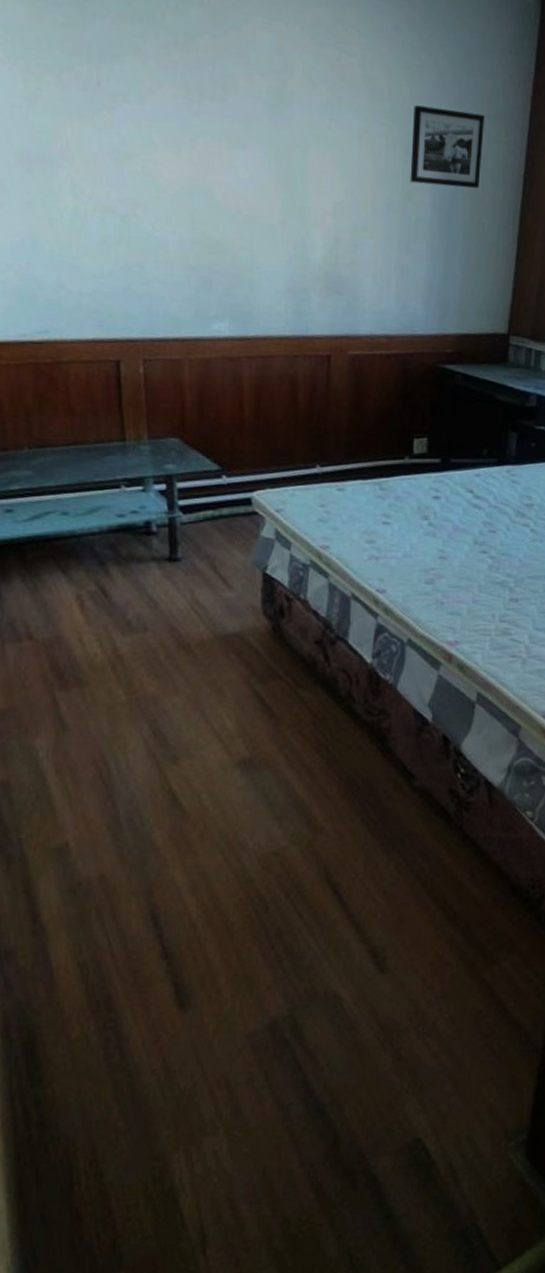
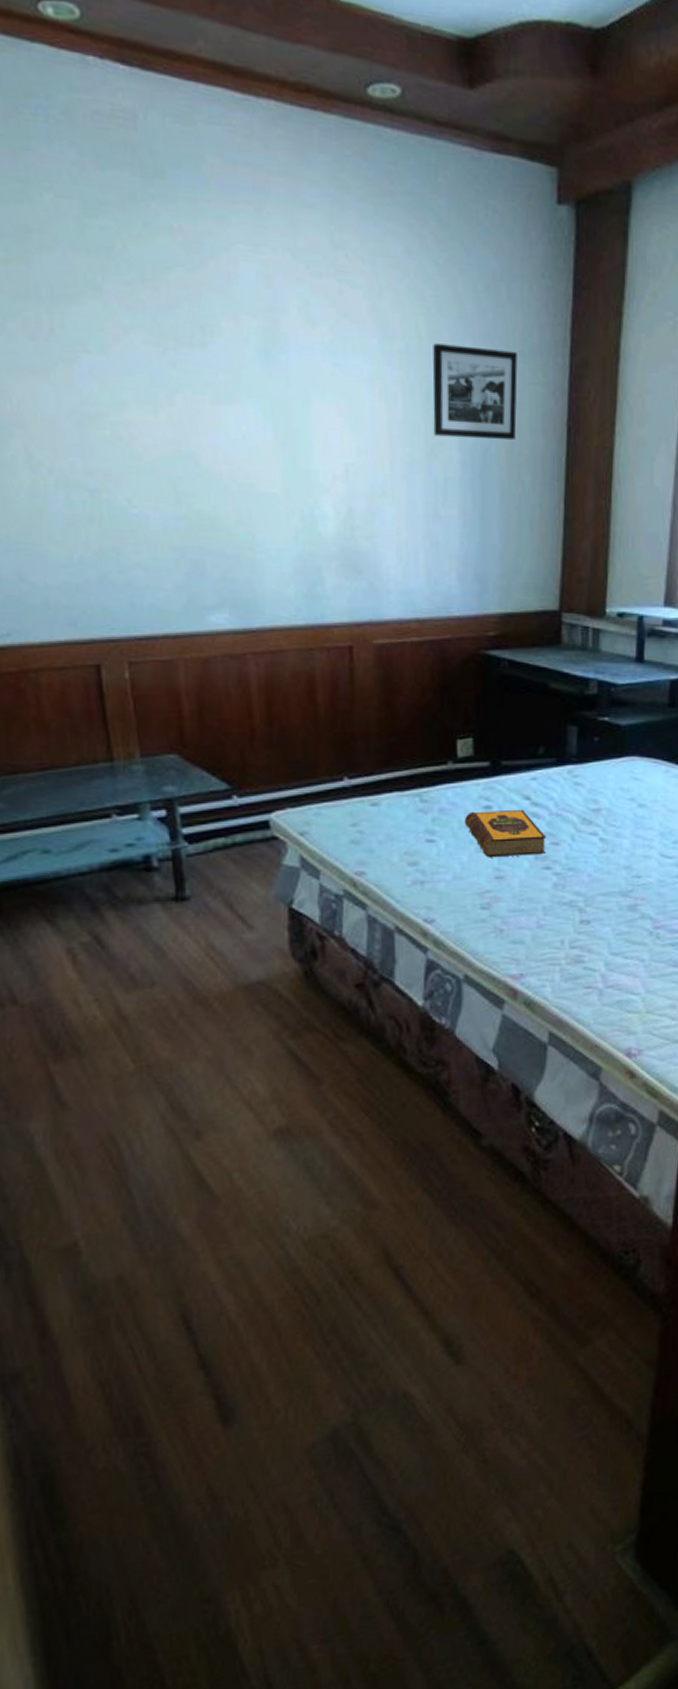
hardback book: none [415,500,486,541] -> present [464,809,547,858]

